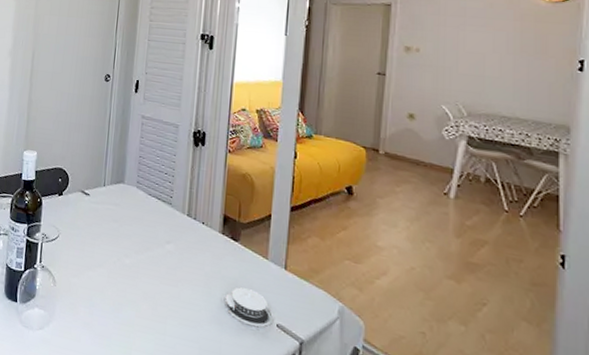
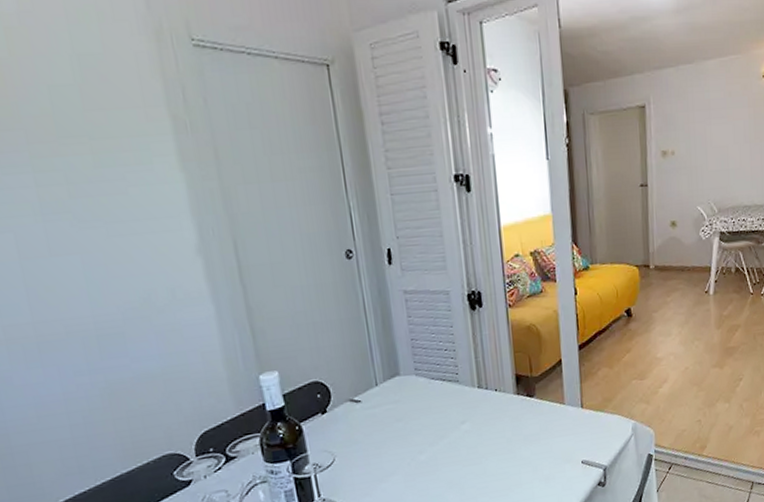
architectural model: present [225,287,273,328] -> none [530,438,577,473]

